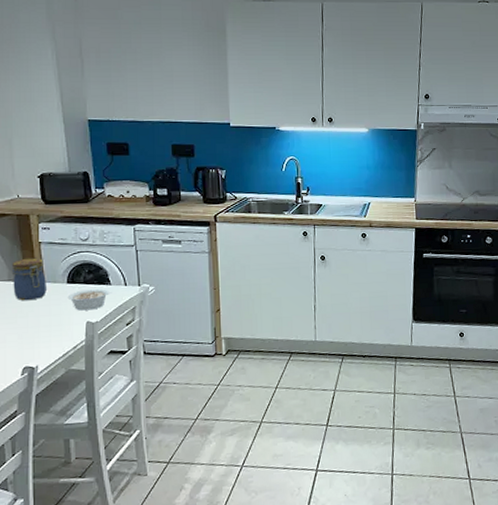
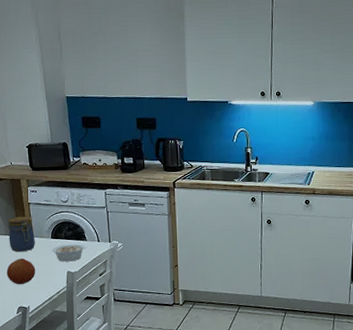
fruit: none [9,307,47,341] -> present [6,258,36,285]

